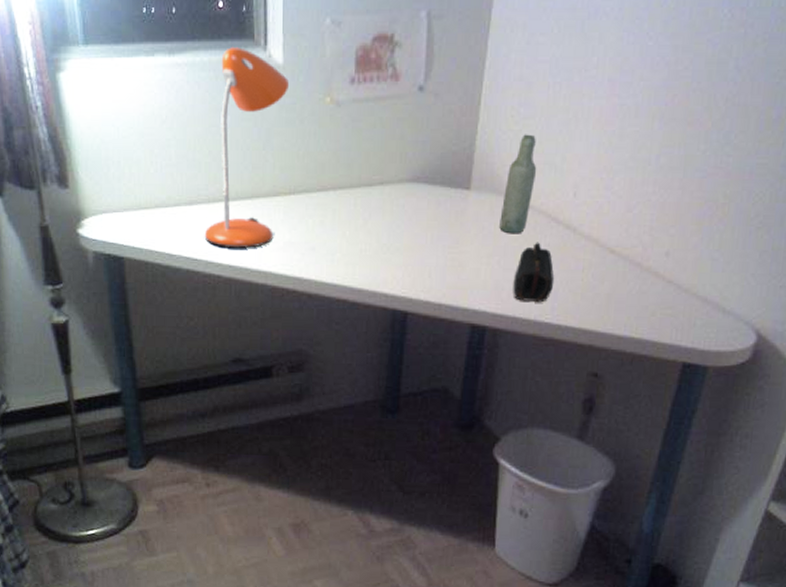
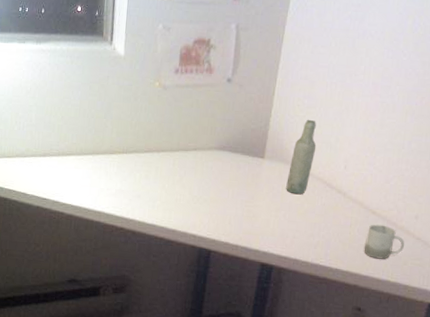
desk lamp: present [204,47,289,248] -> none [53,41,128,193]
pencil case: present [513,242,555,303] -> none [295,201,328,249]
cup: none [600,266,652,311] -> present [364,224,404,259]

